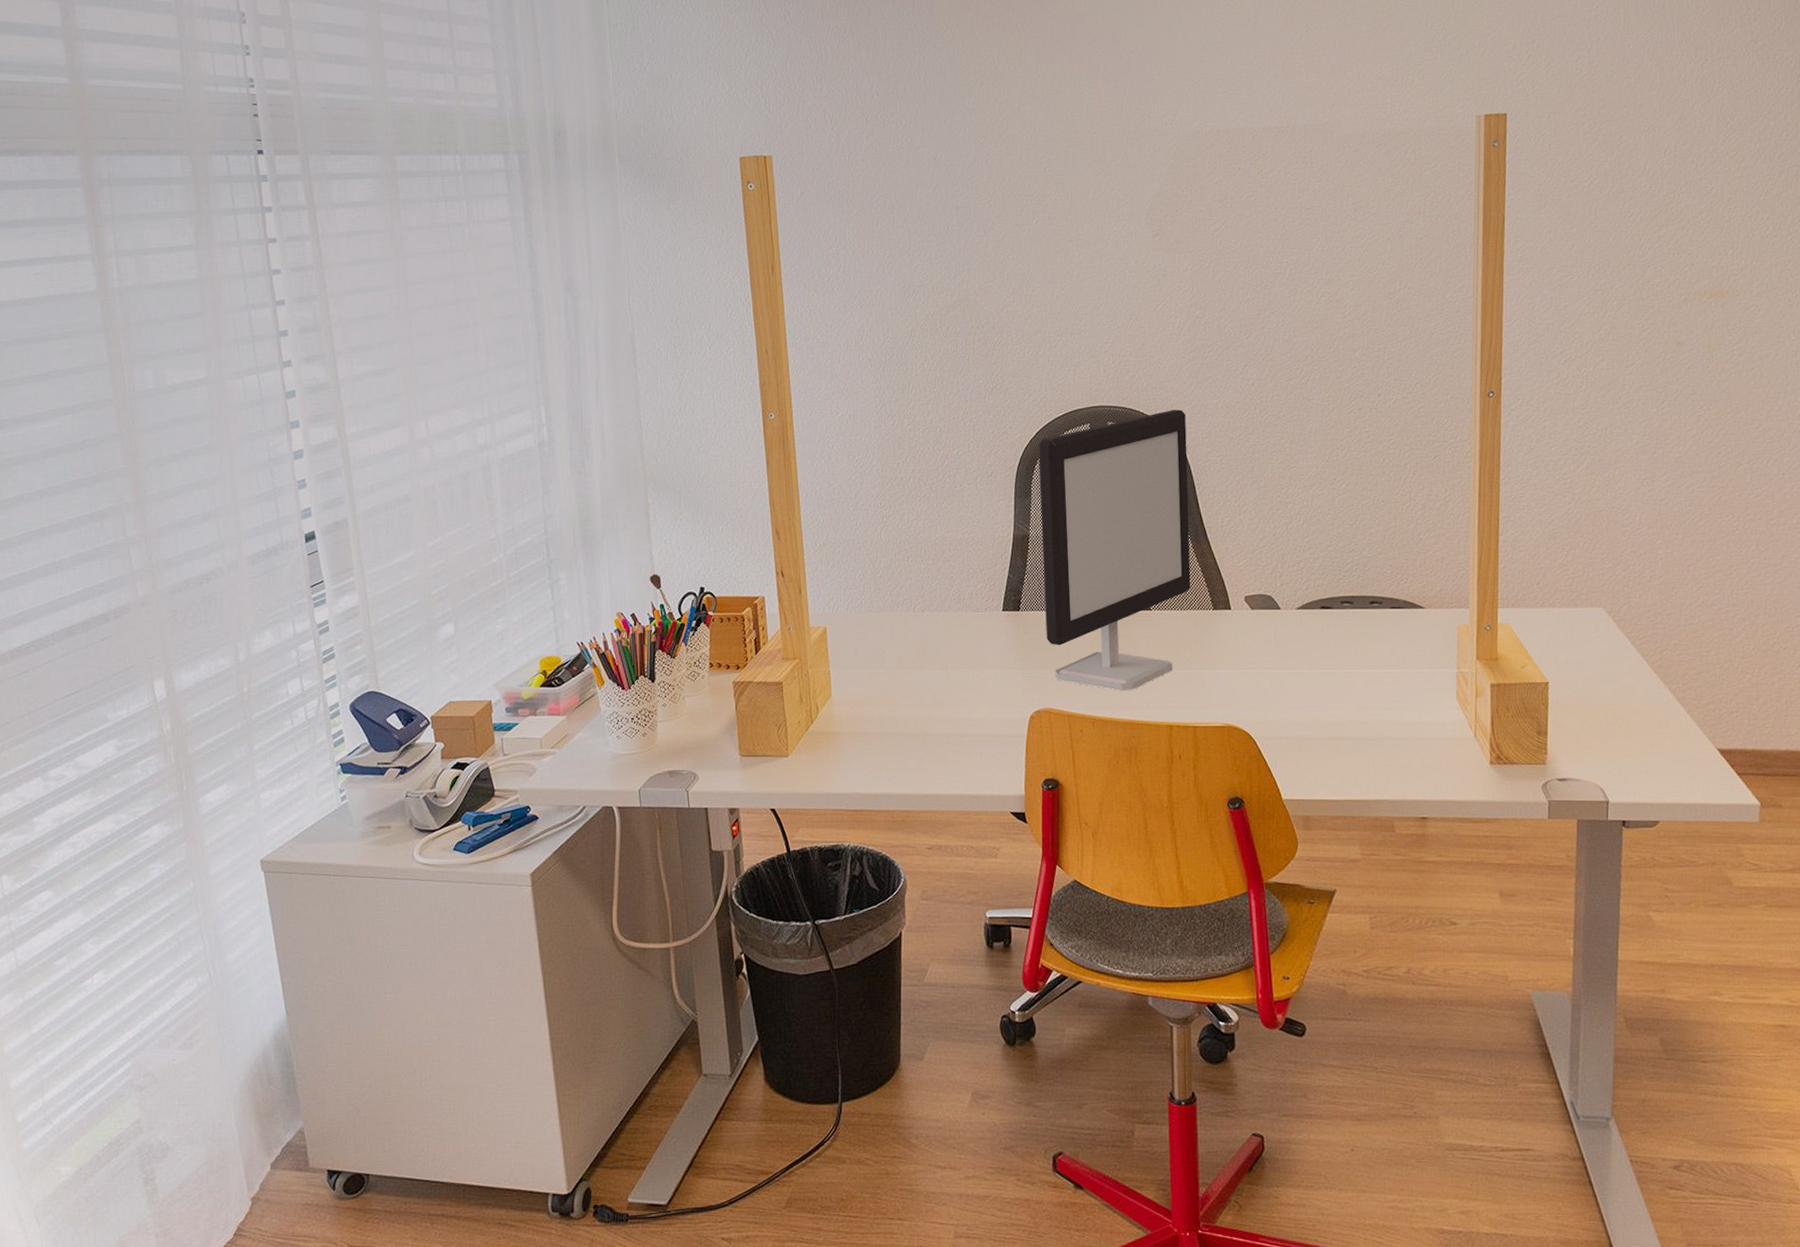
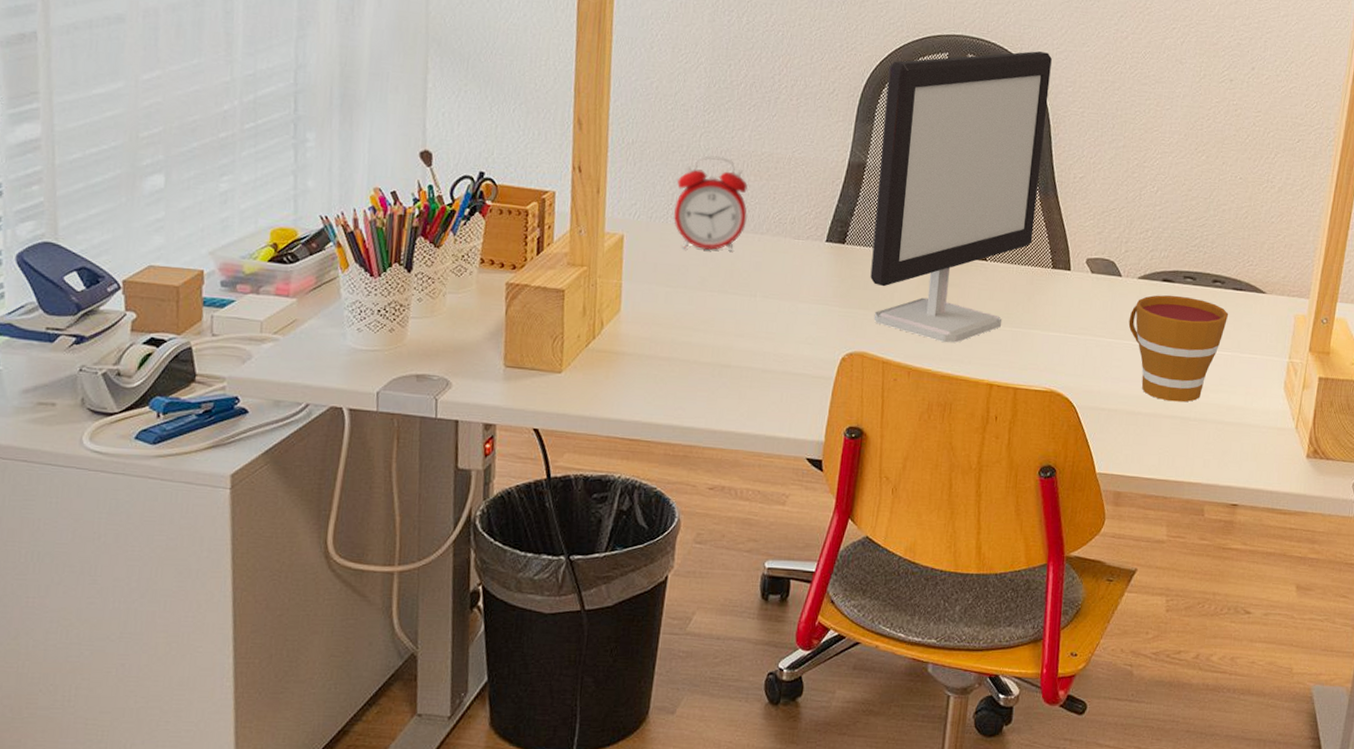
alarm clock: none [865,546,930,633] -> present [674,155,748,252]
cup: none [1293,621,1391,723] -> present [1128,295,1229,402]

